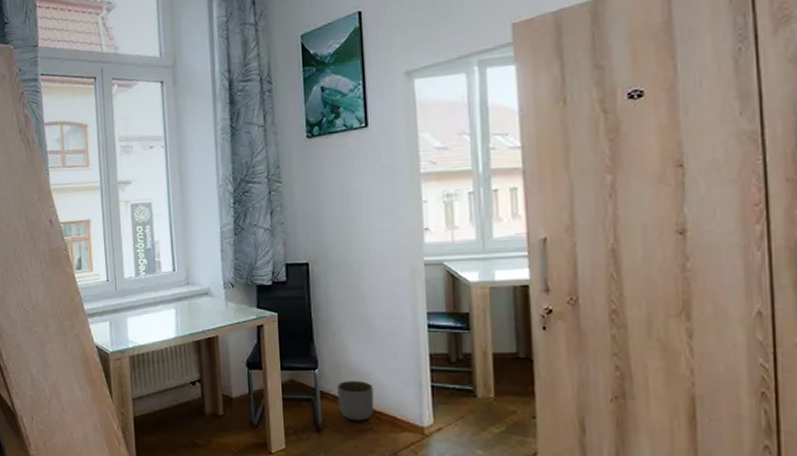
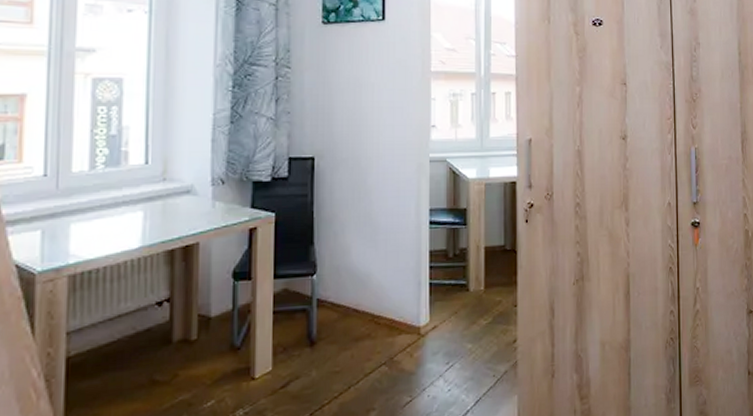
planter: present [337,381,374,421] -> none [336,284,373,329]

